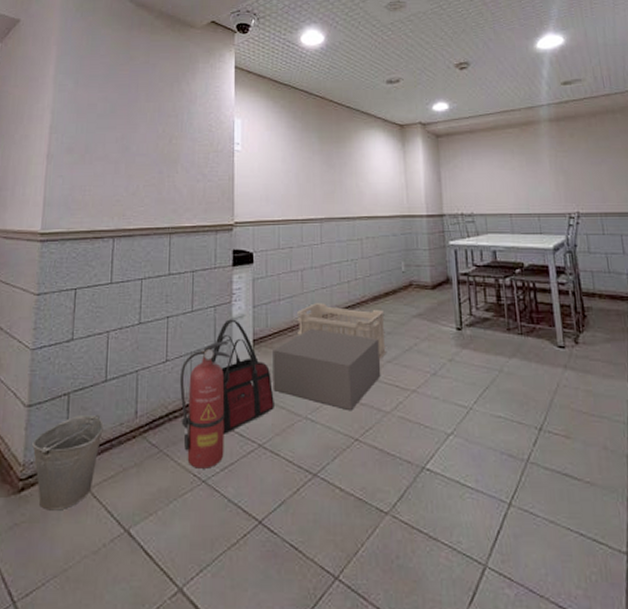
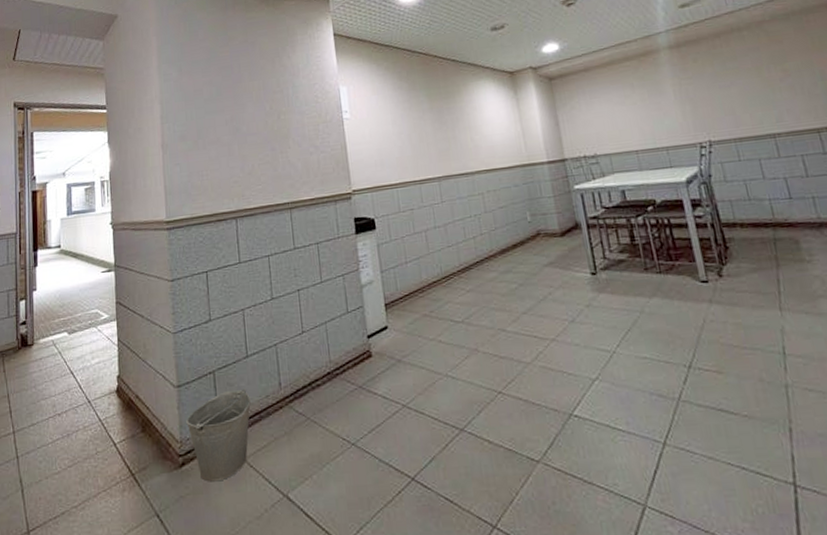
fire extinguisher: present [180,341,231,469] -> none [317,308,370,433]
duffel bag: present [211,319,274,434] -> none [346,286,414,398]
cardboard box: present [273,328,381,411] -> none [405,287,518,366]
plastic crate: present [297,303,386,360] -> none [425,261,521,312]

